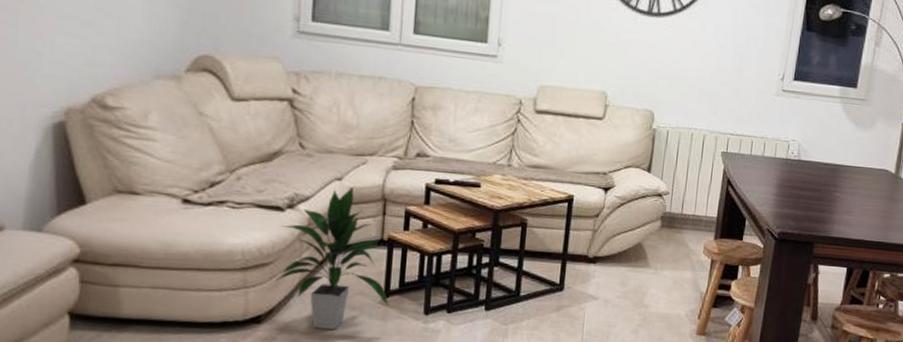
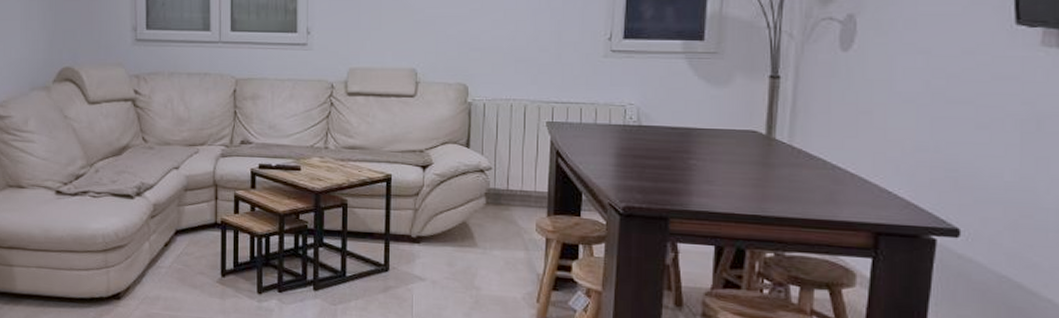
indoor plant: present [275,186,389,330] -> none [130,174,226,307]

